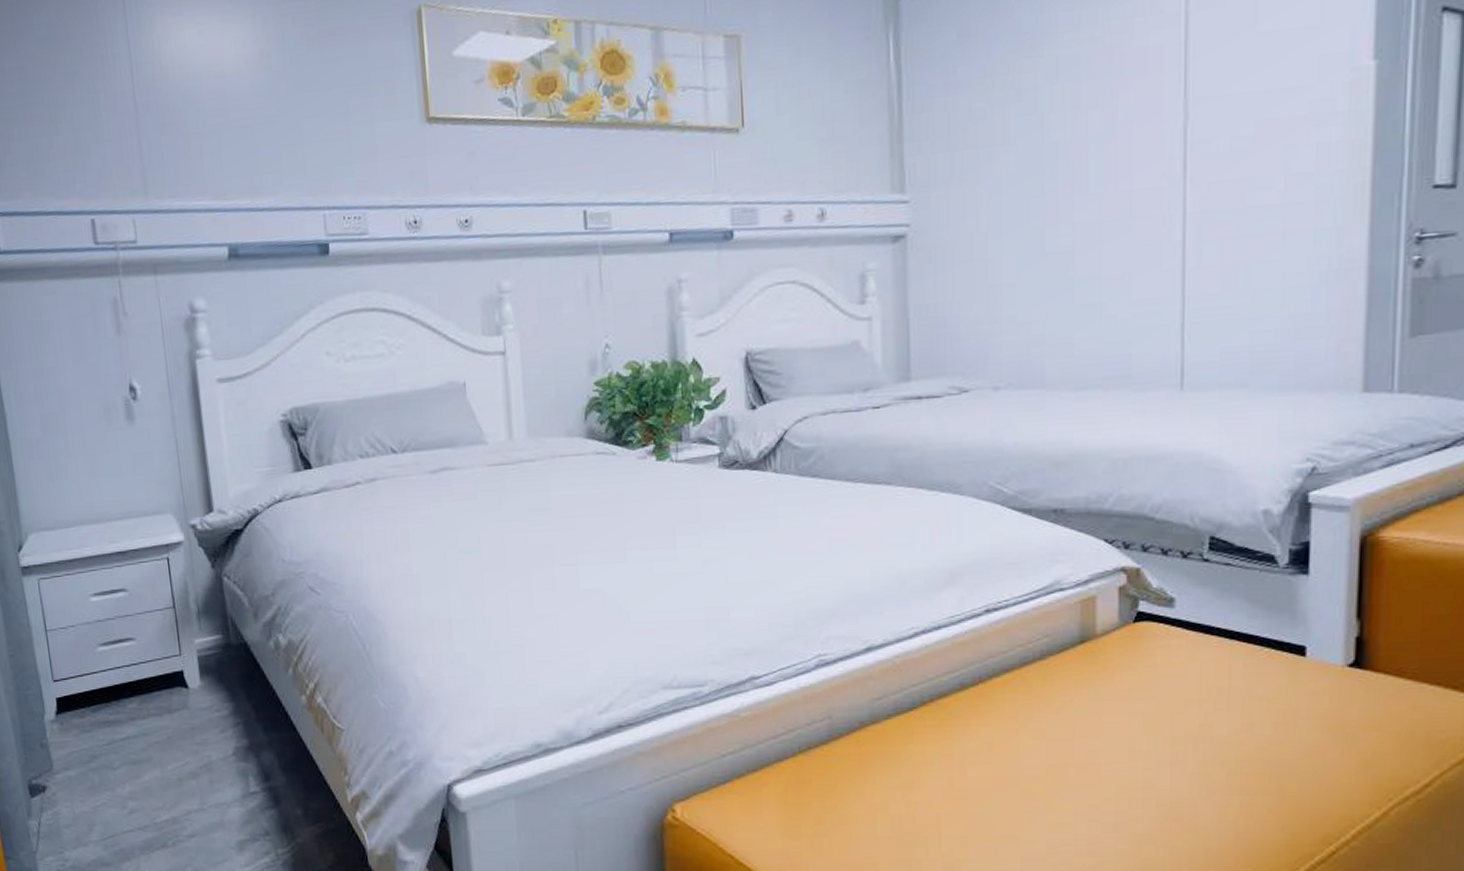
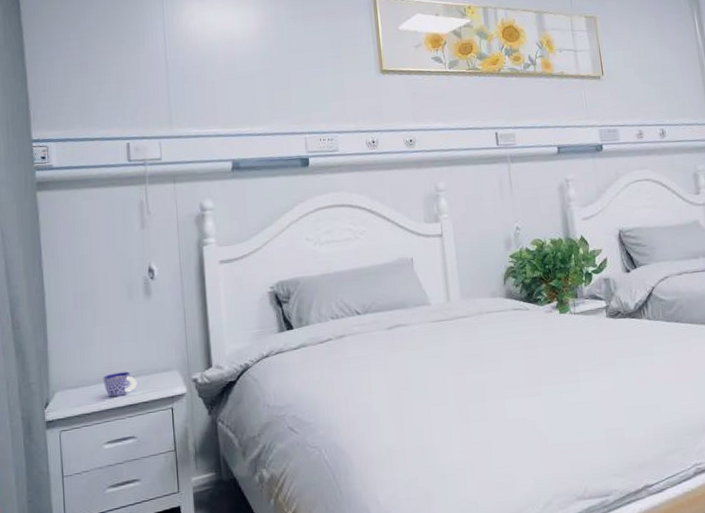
cup: none [83,513,125,542] -> present [103,371,137,397]

